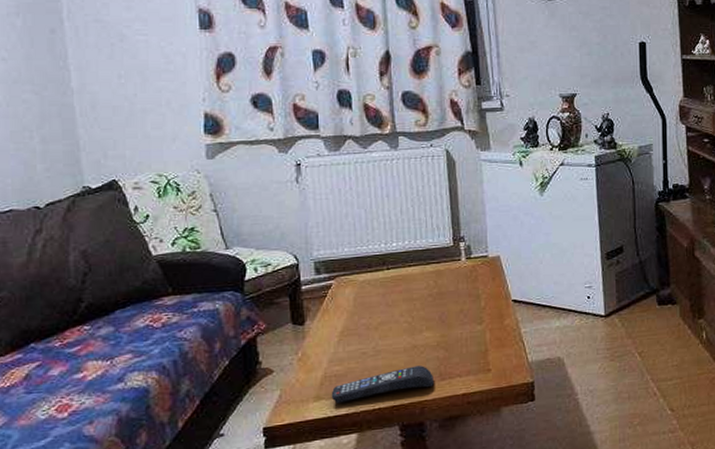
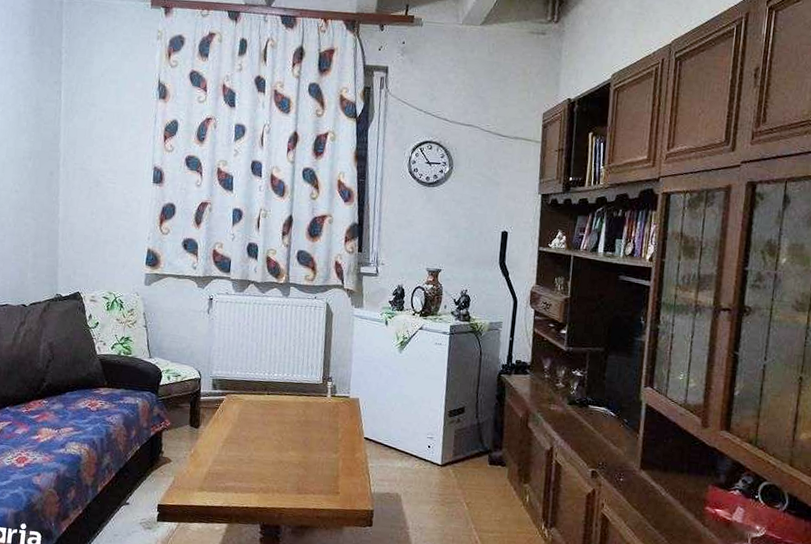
remote control: present [331,366,434,403] -> none [211,477,293,498]

